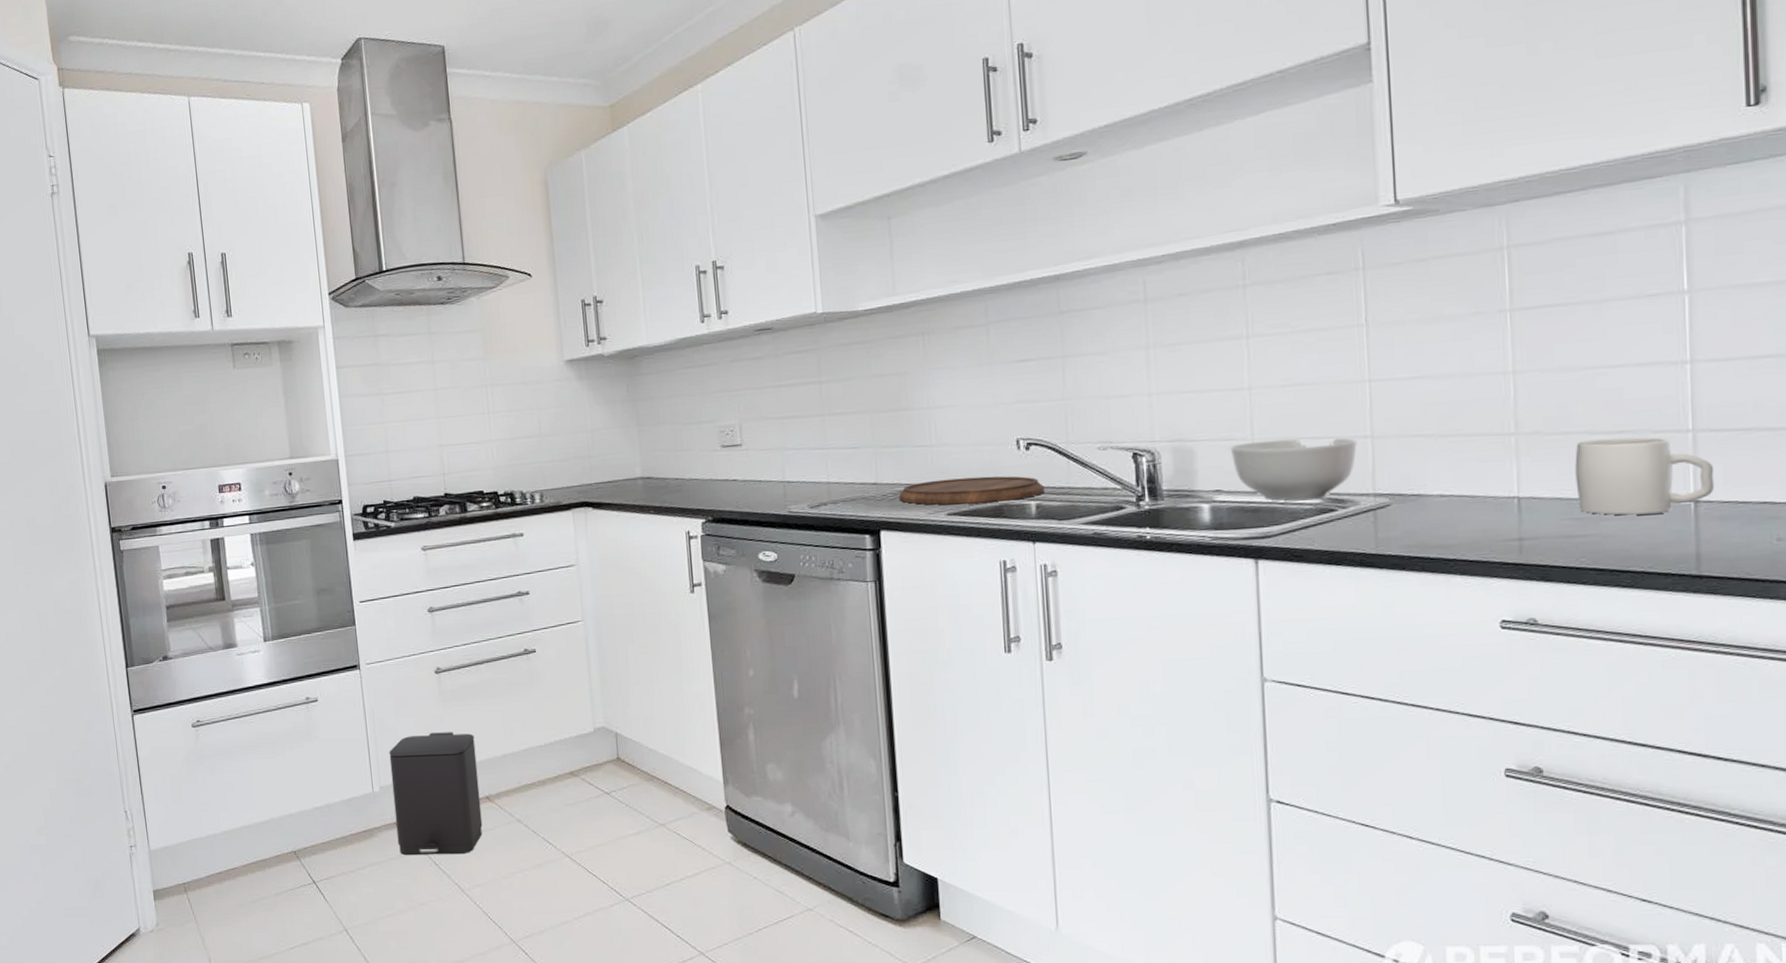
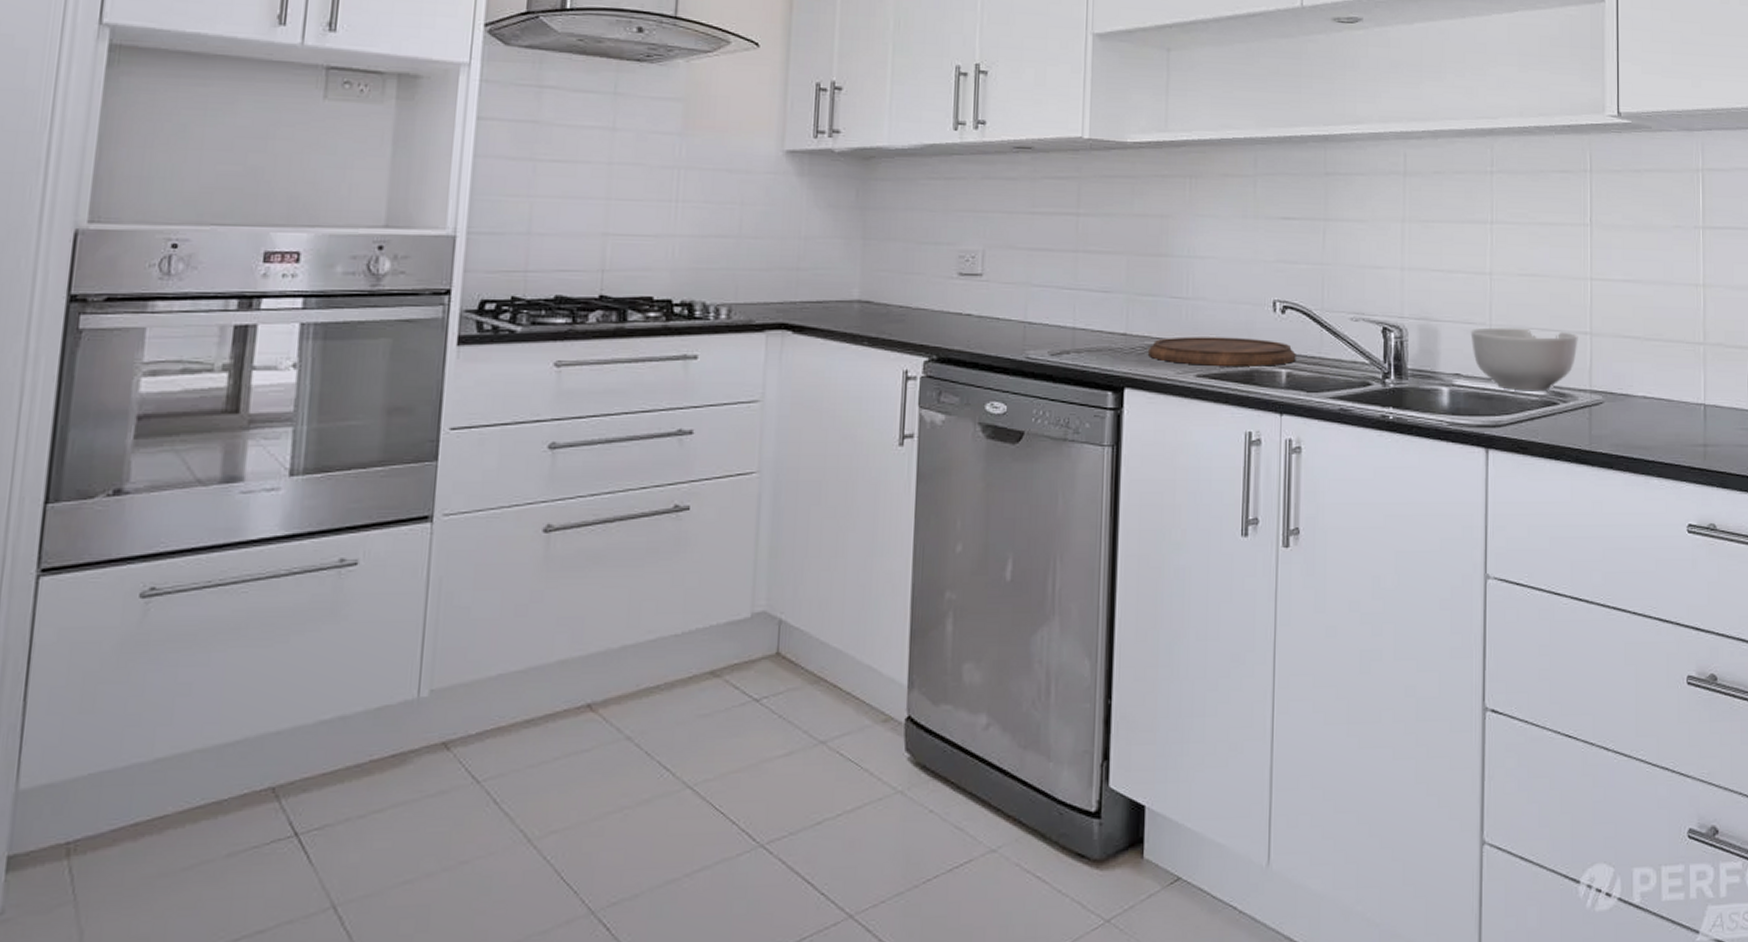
pedal bin: present [389,732,483,855] -> none [442,613,585,790]

